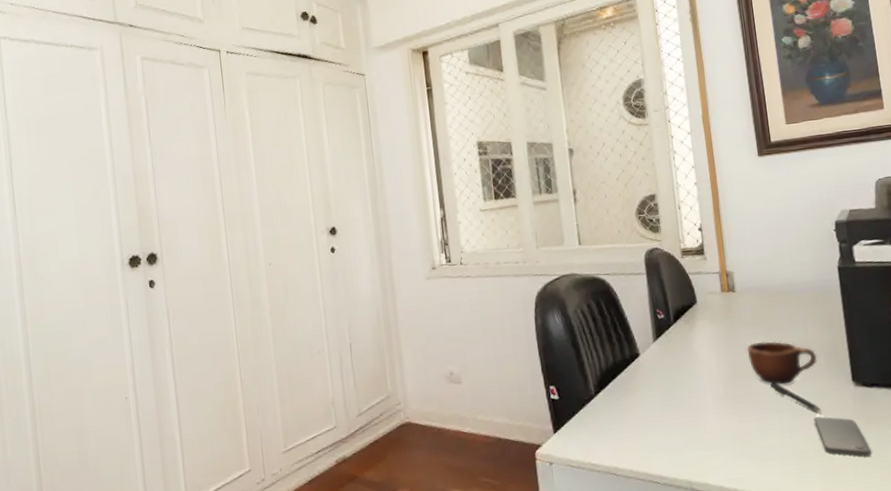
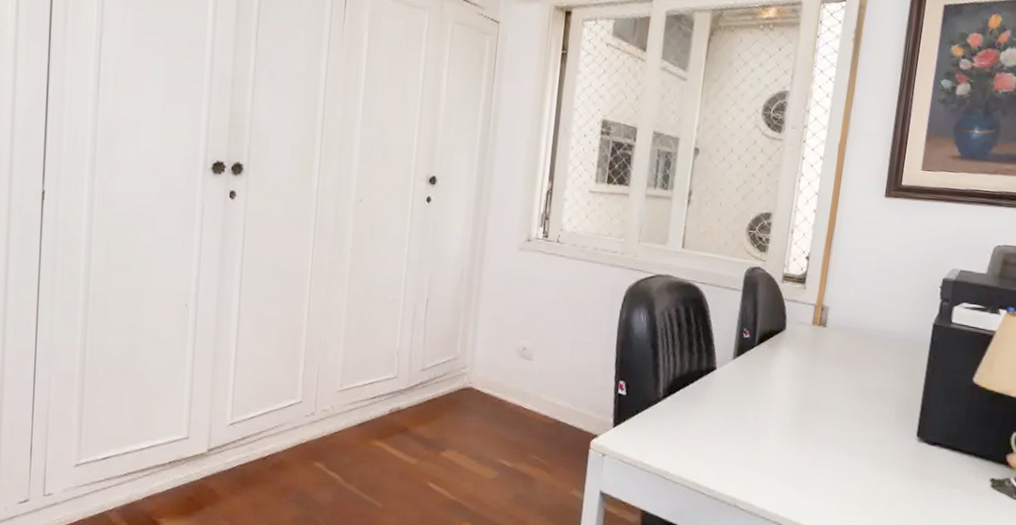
mug: present [747,341,817,385] -> none [821,379,890,427]
pen: present [770,382,822,412] -> none [836,422,880,459]
smartphone: present [813,416,871,457] -> none [869,463,916,509]

